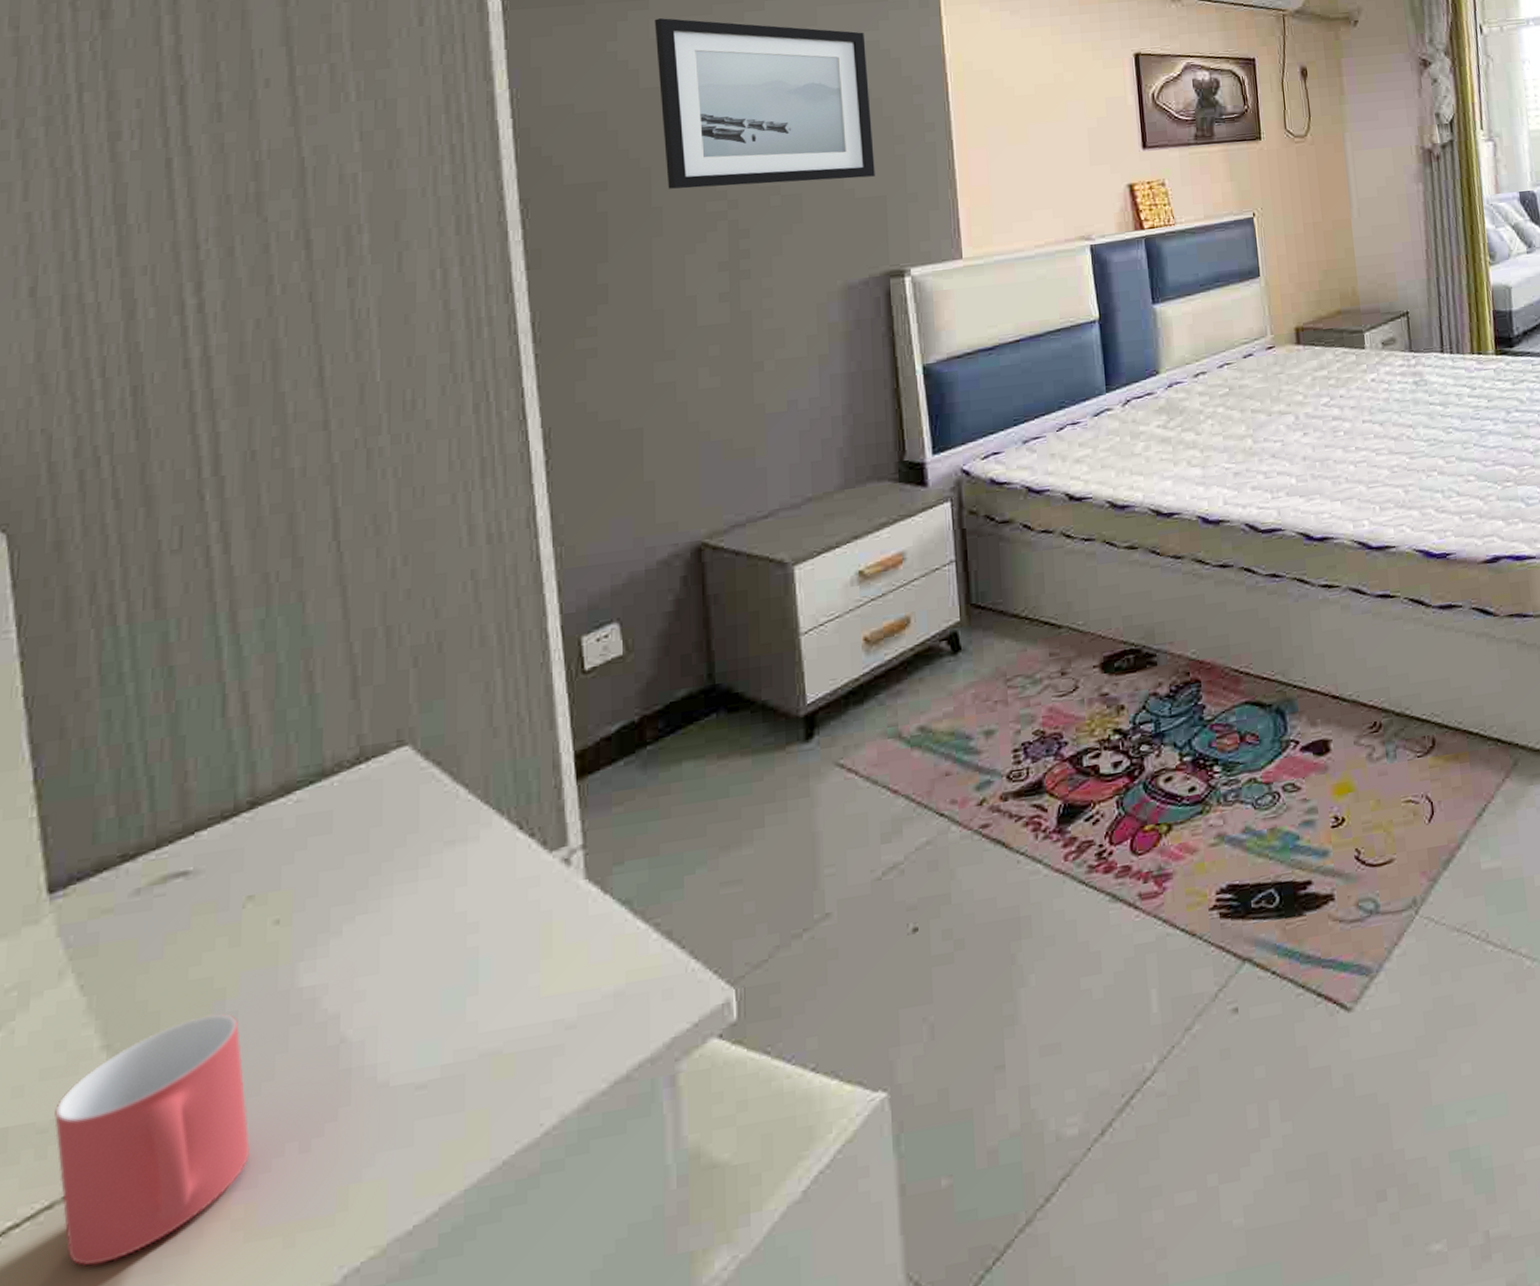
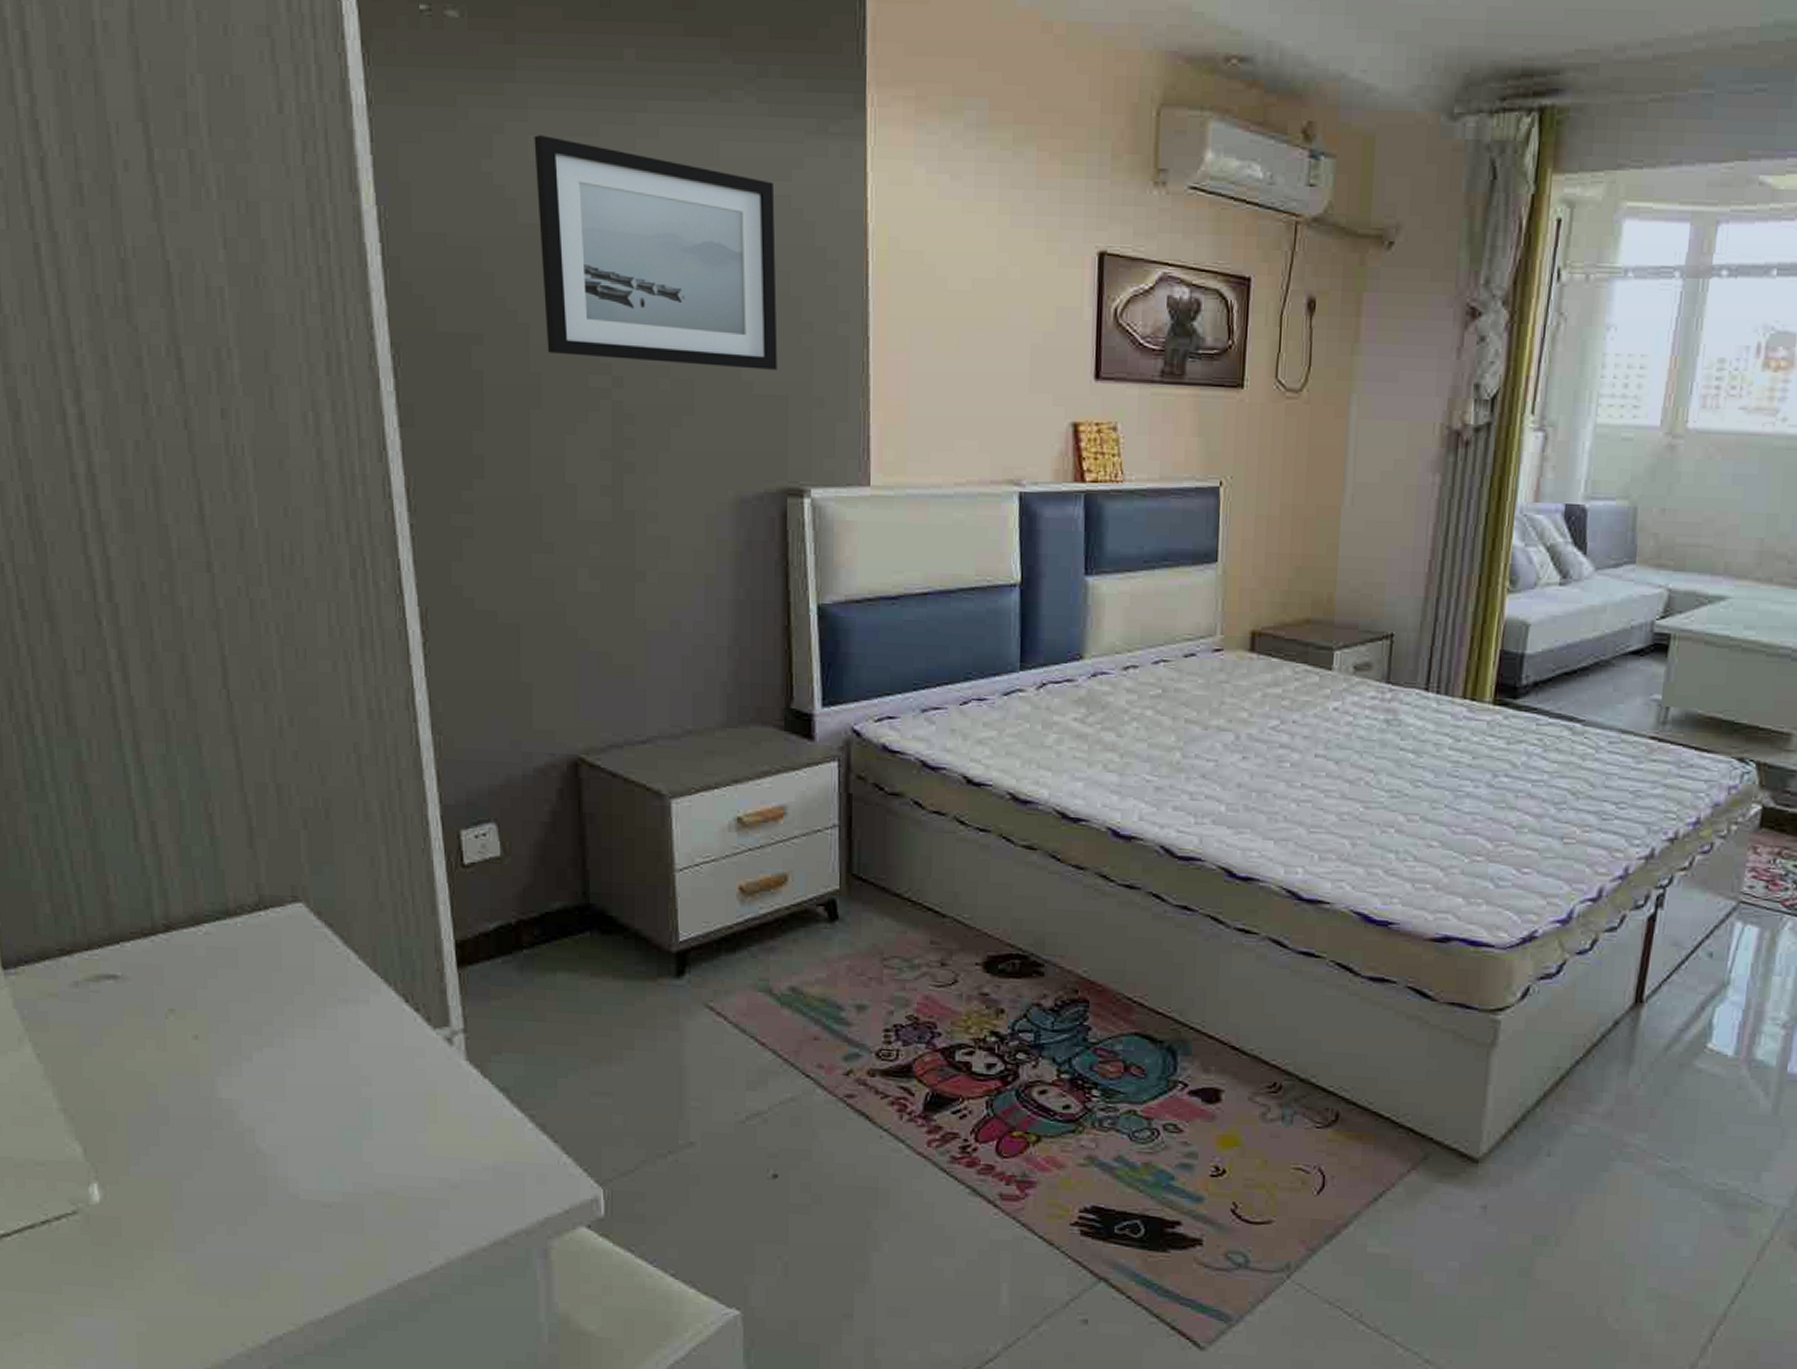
mug: present [54,1013,250,1266] -> none [28,1102,187,1282]

